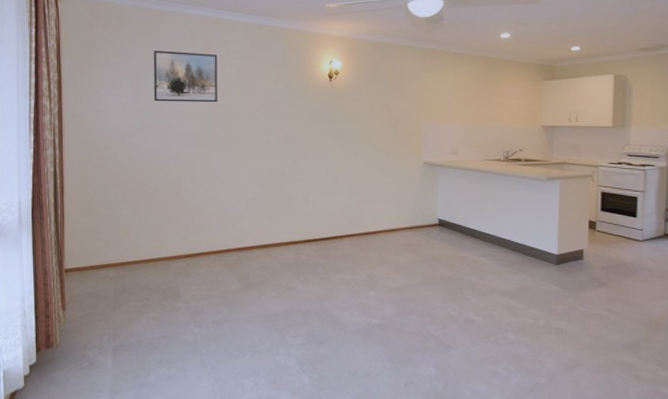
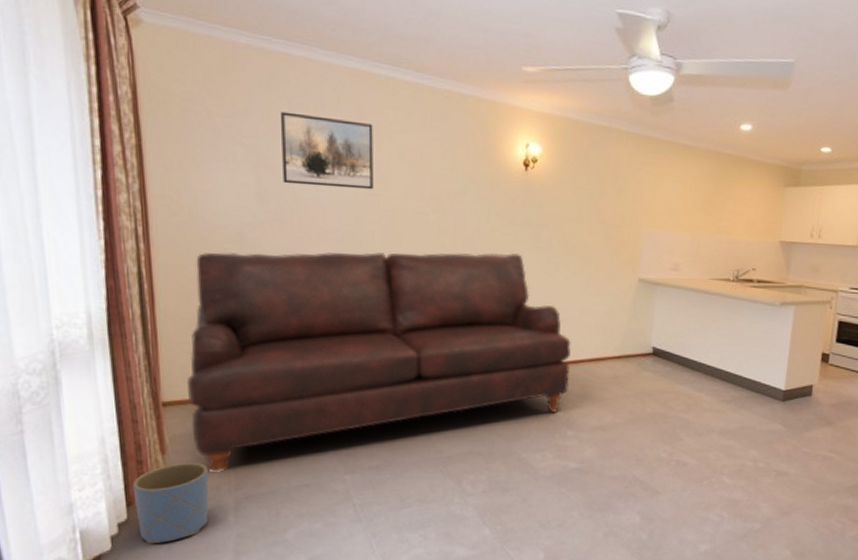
planter: none [41,316,94,383] -> present [132,462,209,544]
sofa: none [82,146,370,326] -> present [186,251,571,473]

